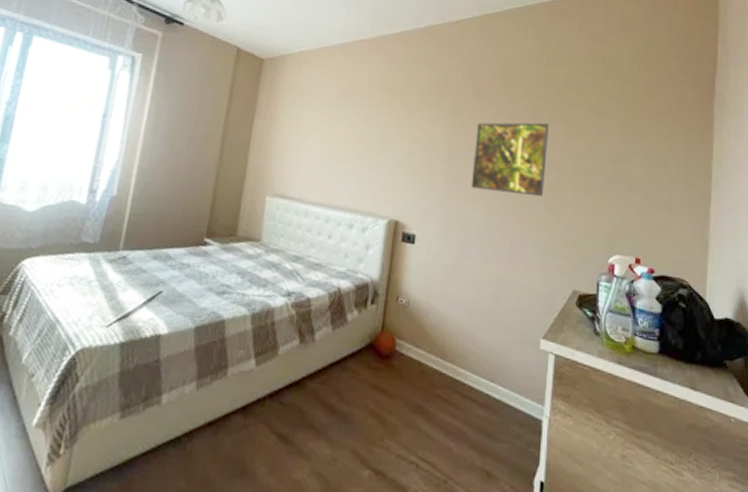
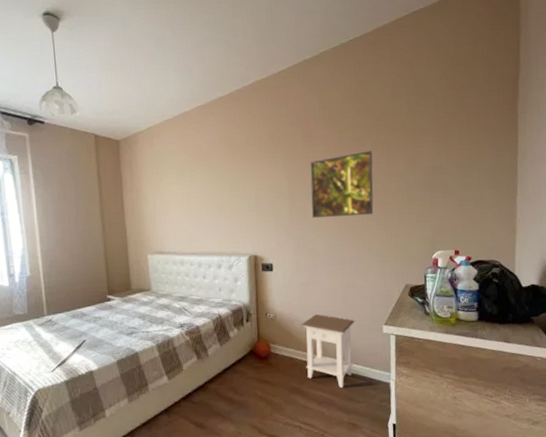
nightstand: none [437,308,507,416] -> present [301,313,356,388]

